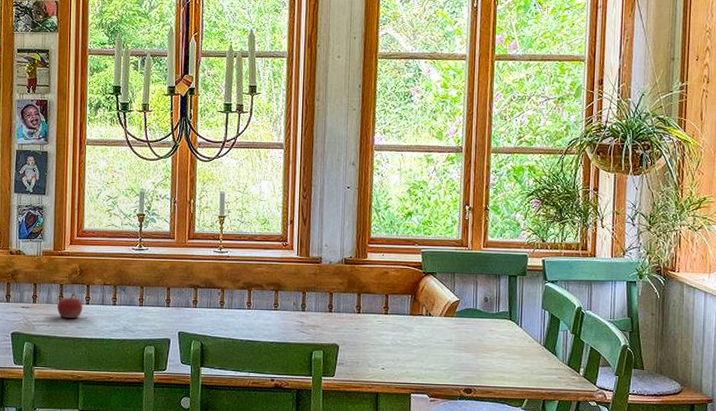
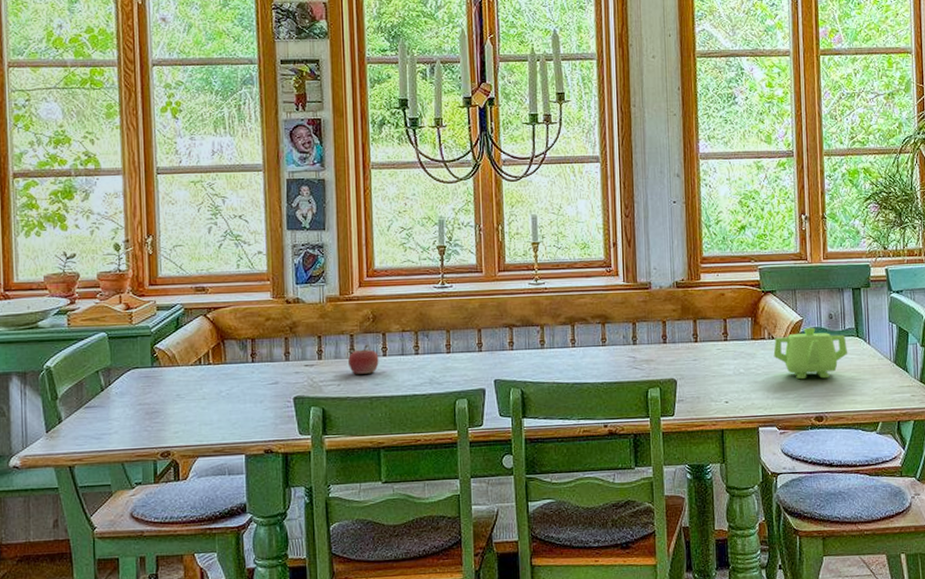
teapot: none [429,308,500,355] -> present [773,327,848,380]

